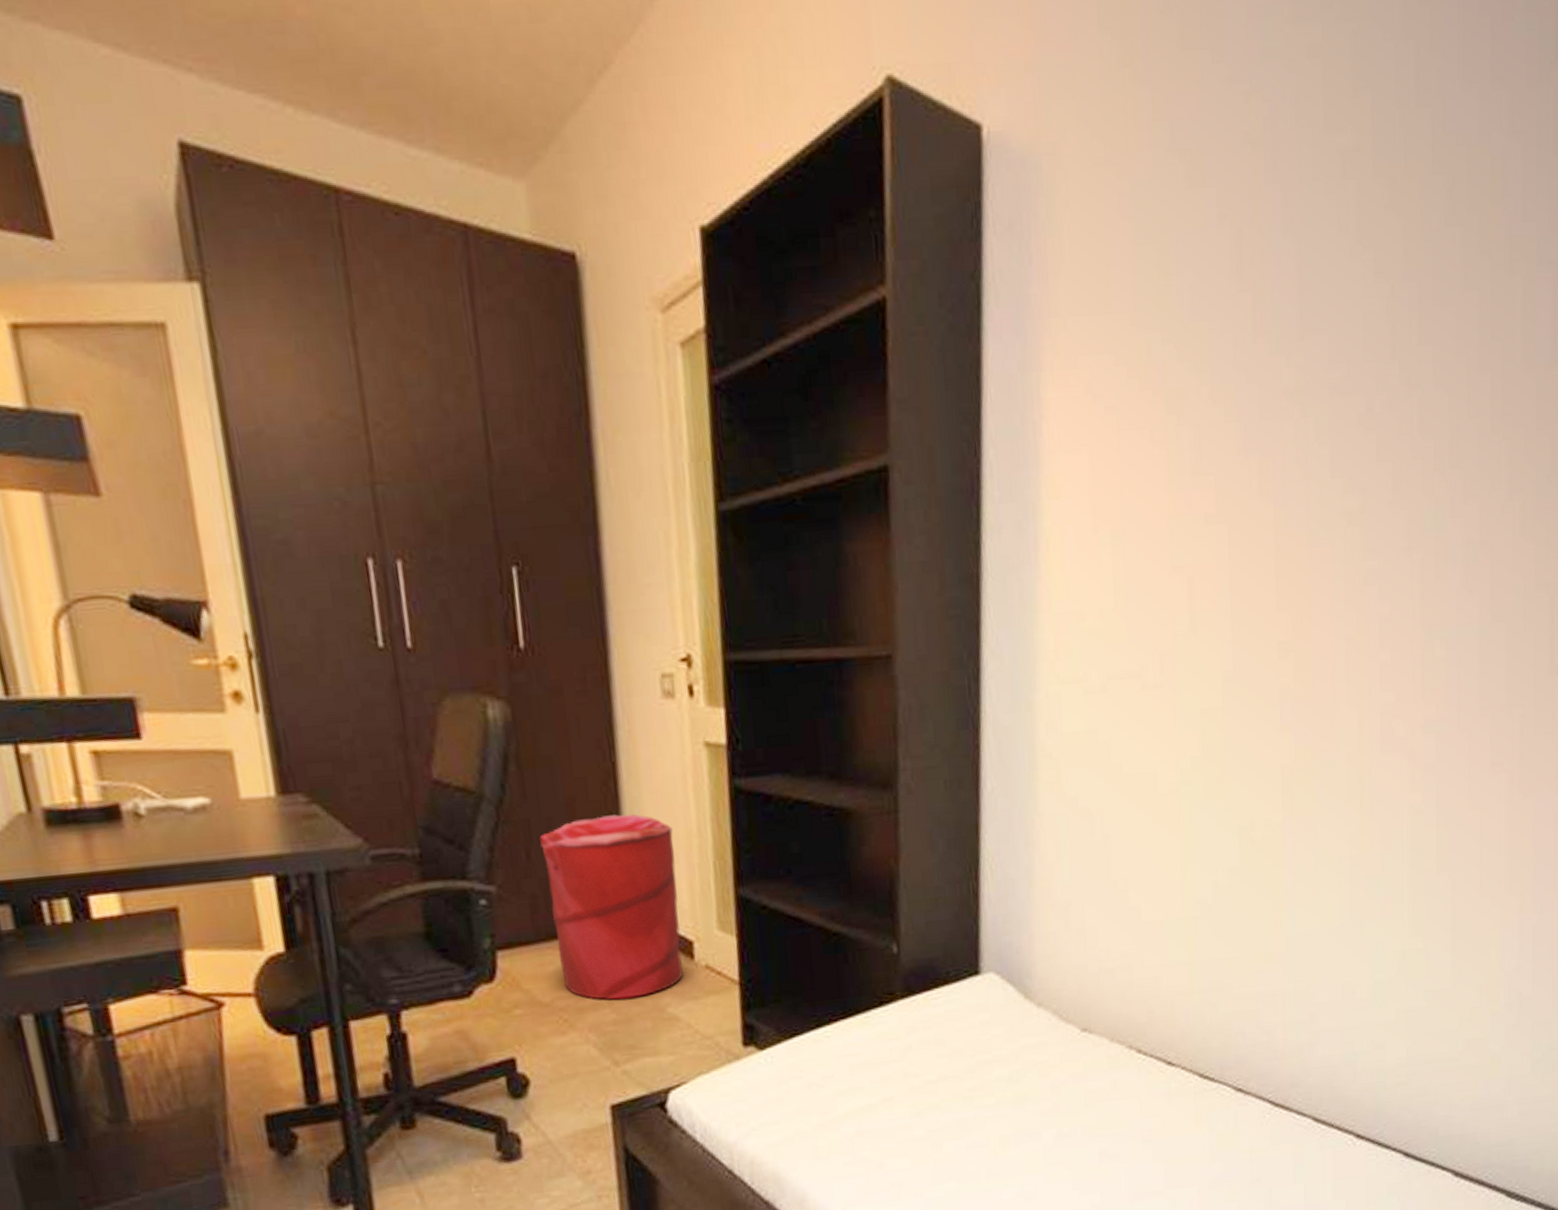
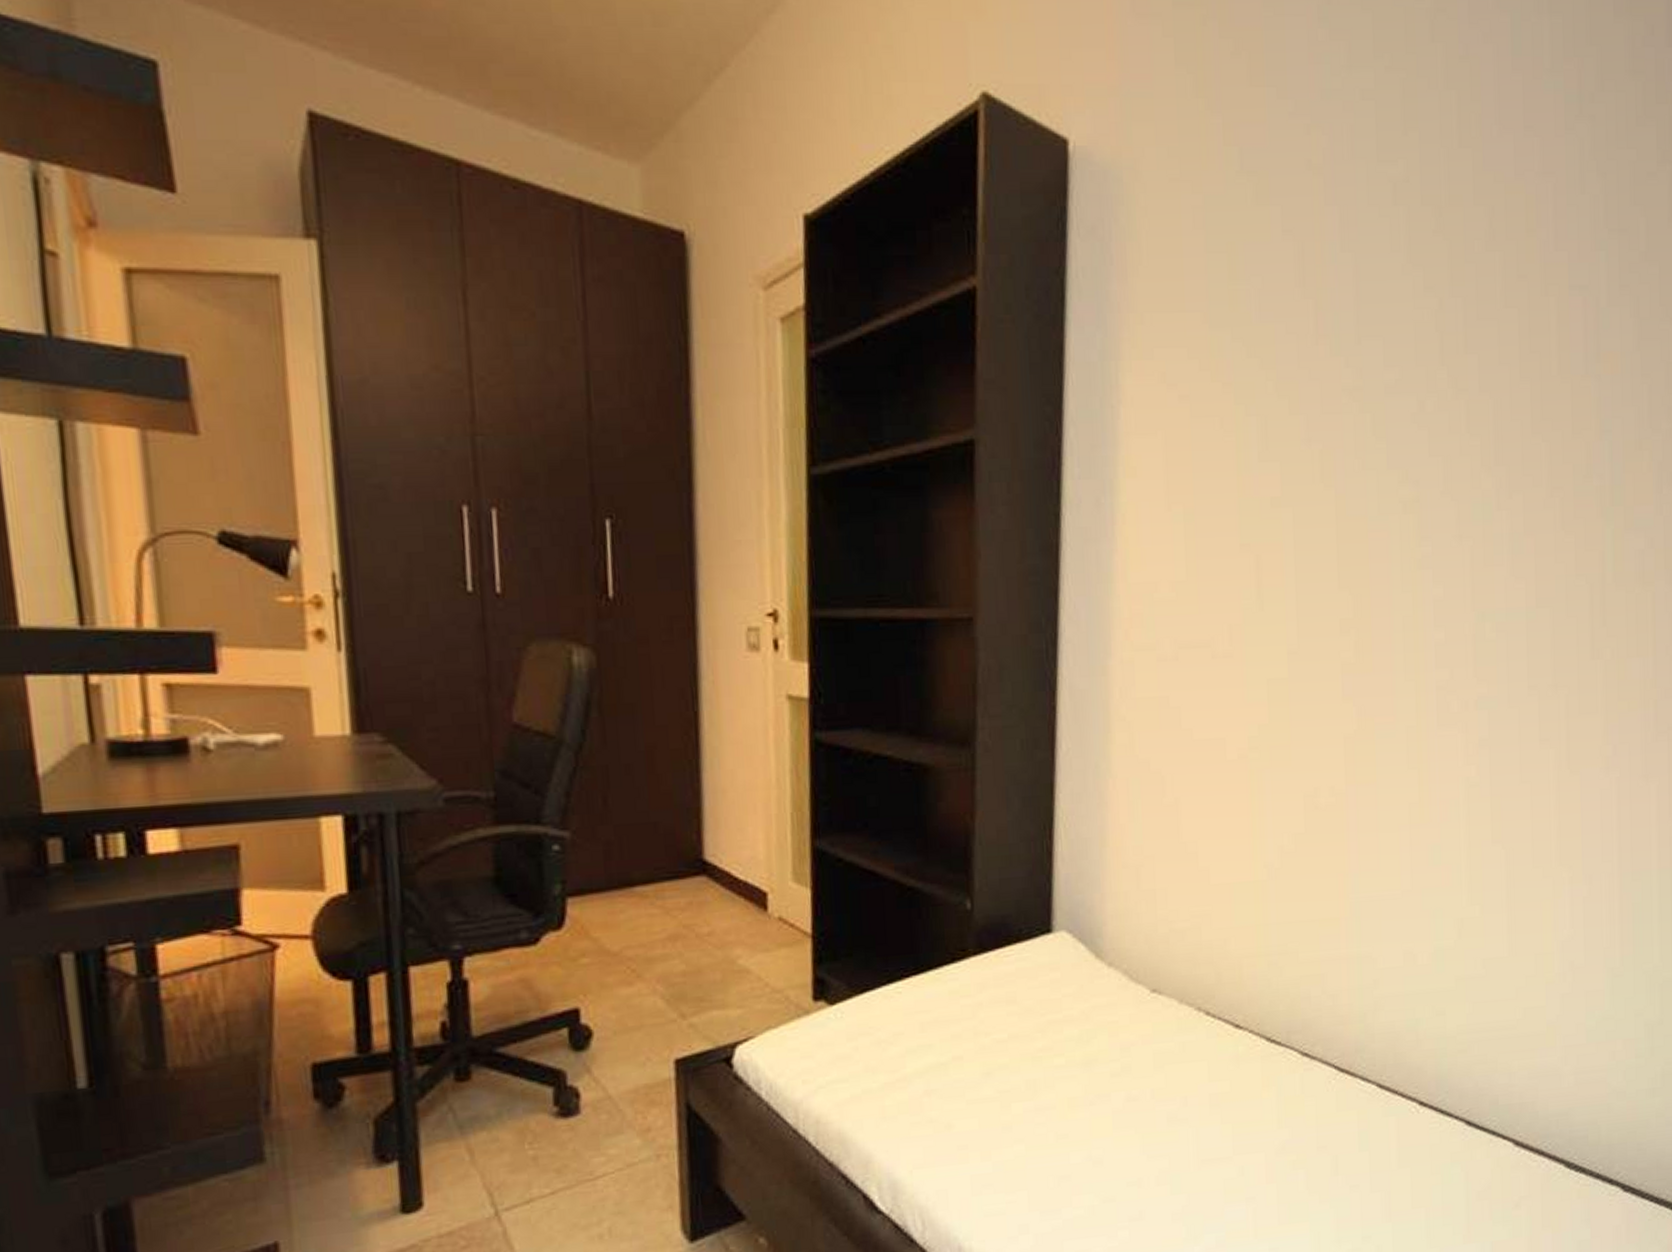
laundry hamper: present [540,814,683,1000] -> none [618,763,756,950]

